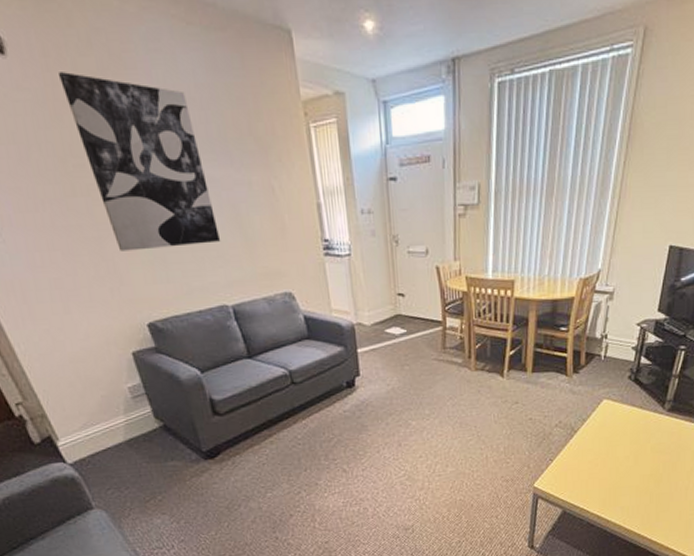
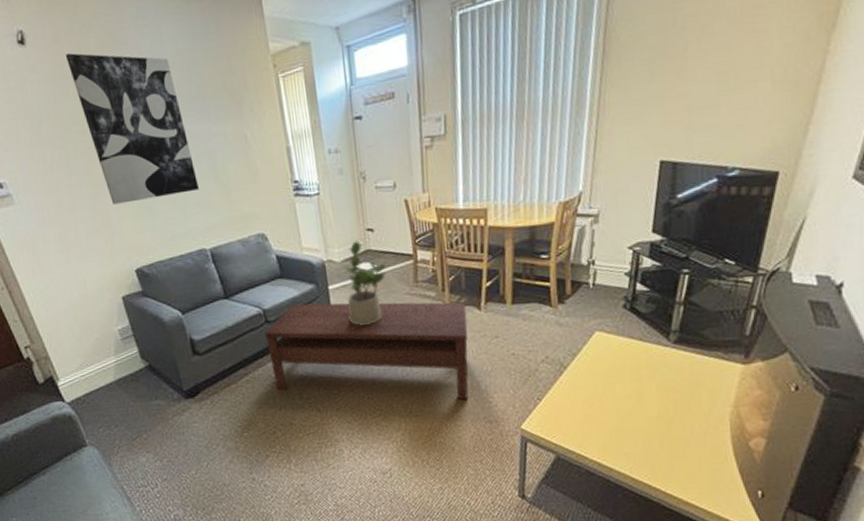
coffee table: none [290,365,491,461] -> present [265,302,469,400]
potted plant: none [374,305,417,389] -> present [345,240,387,325]

